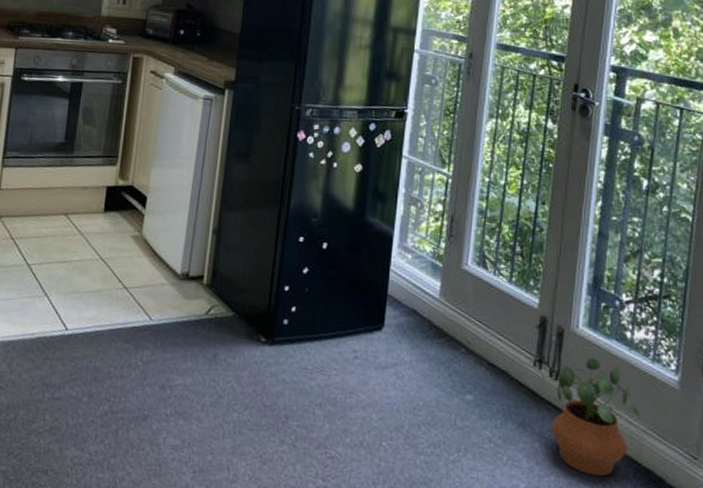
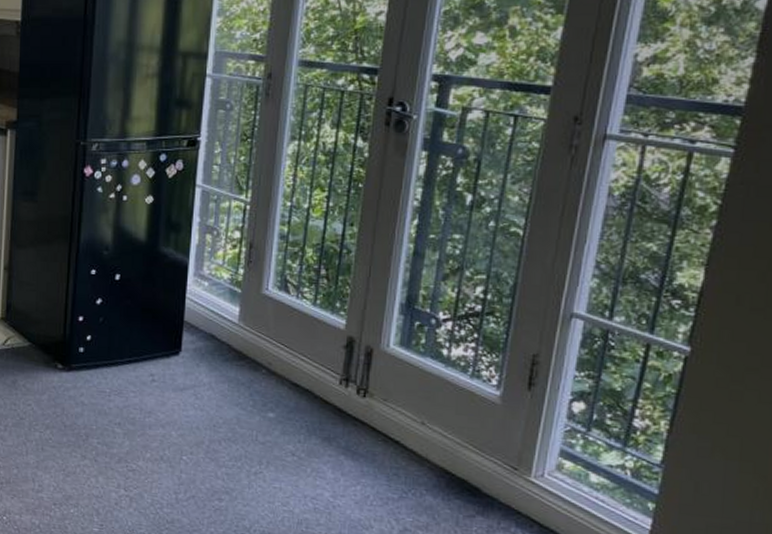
potted plant: present [551,357,640,477] -> none [357,375,456,486]

